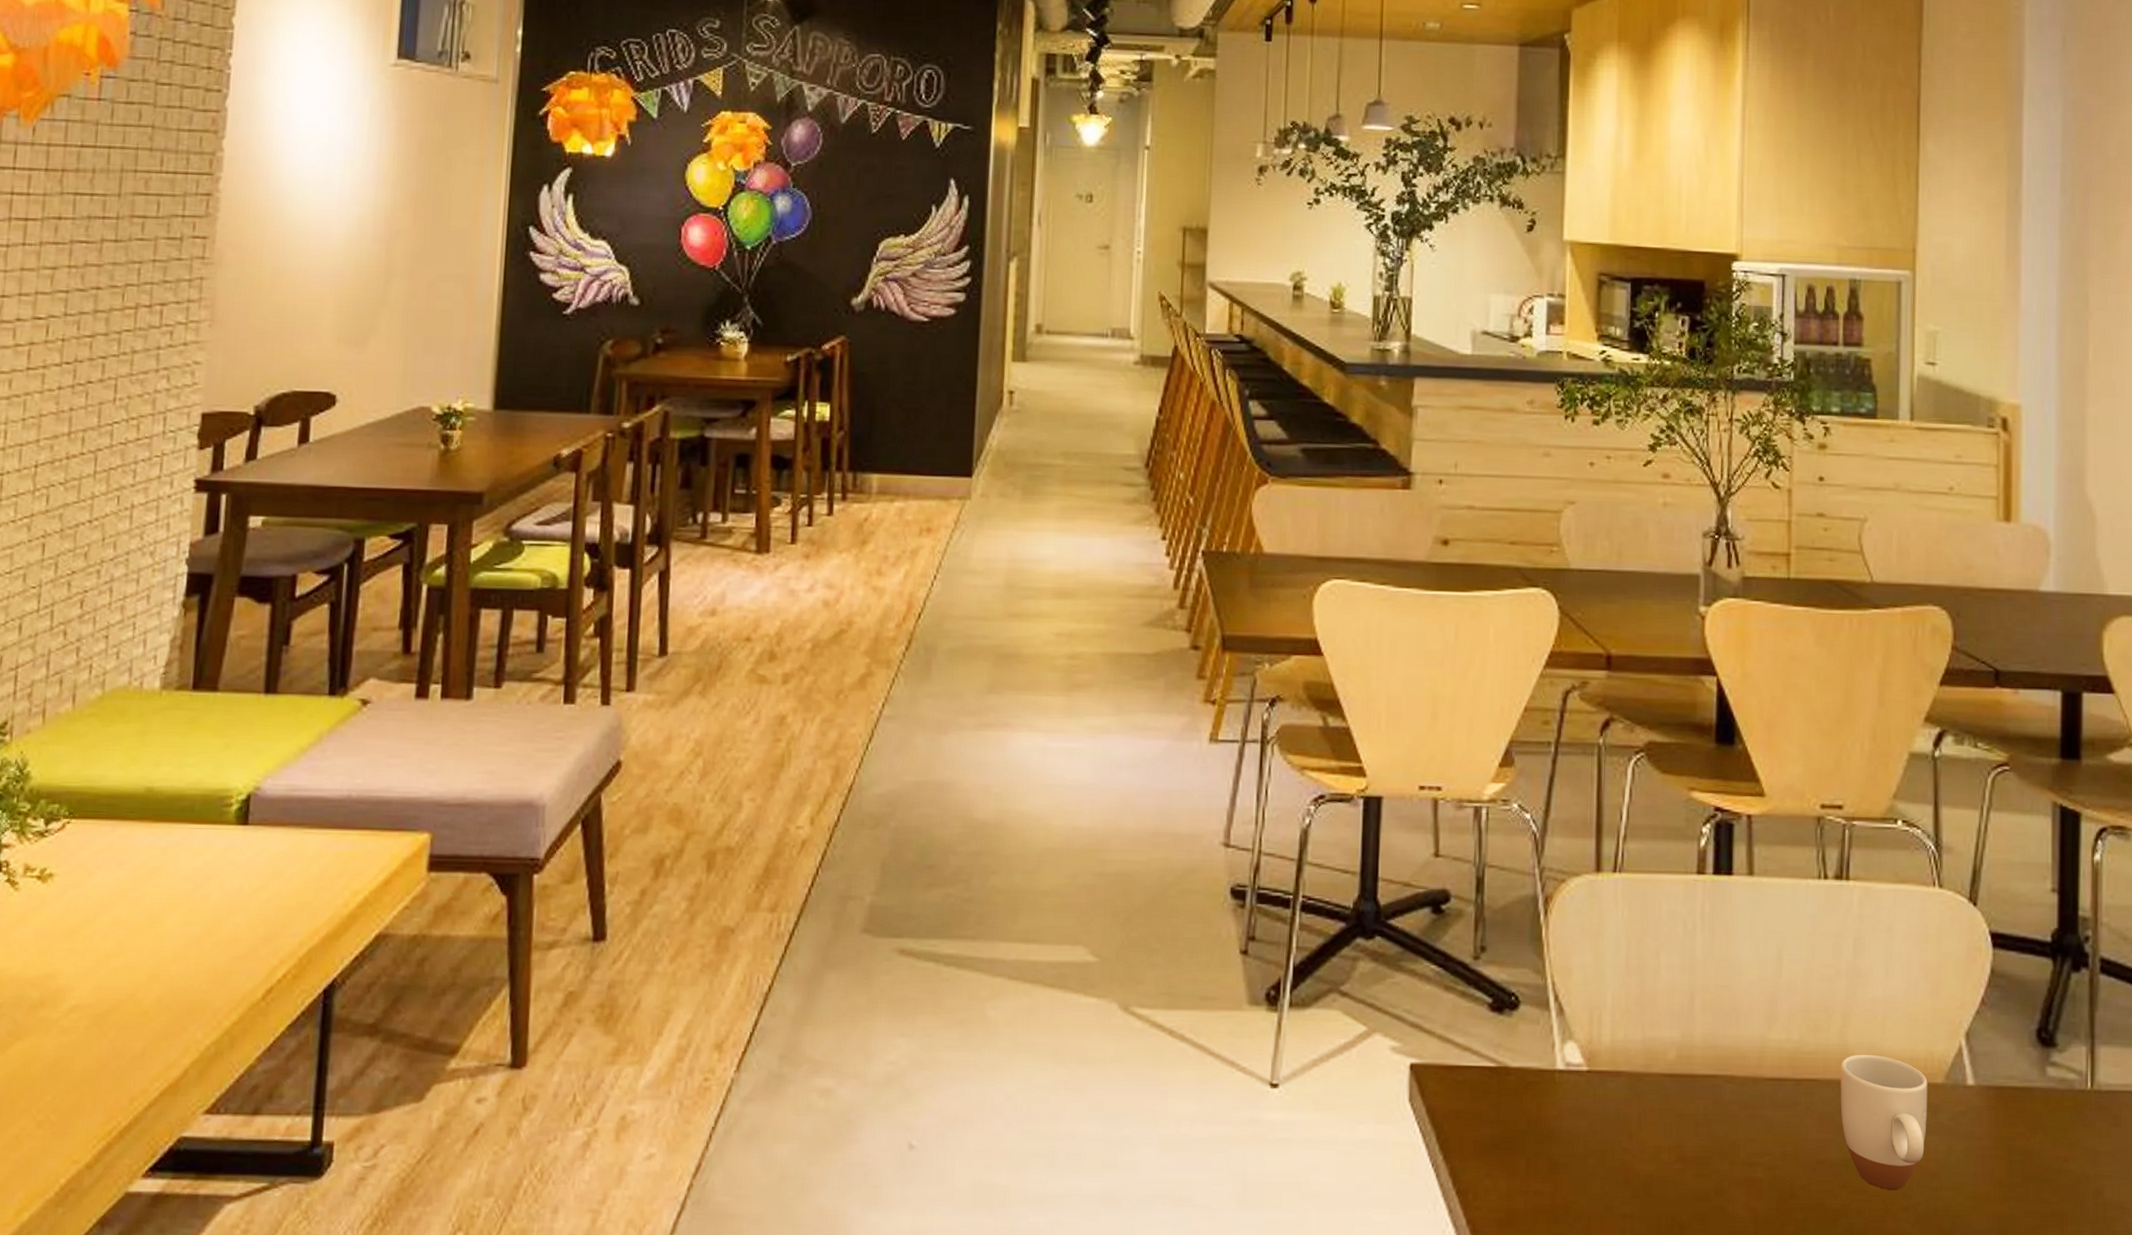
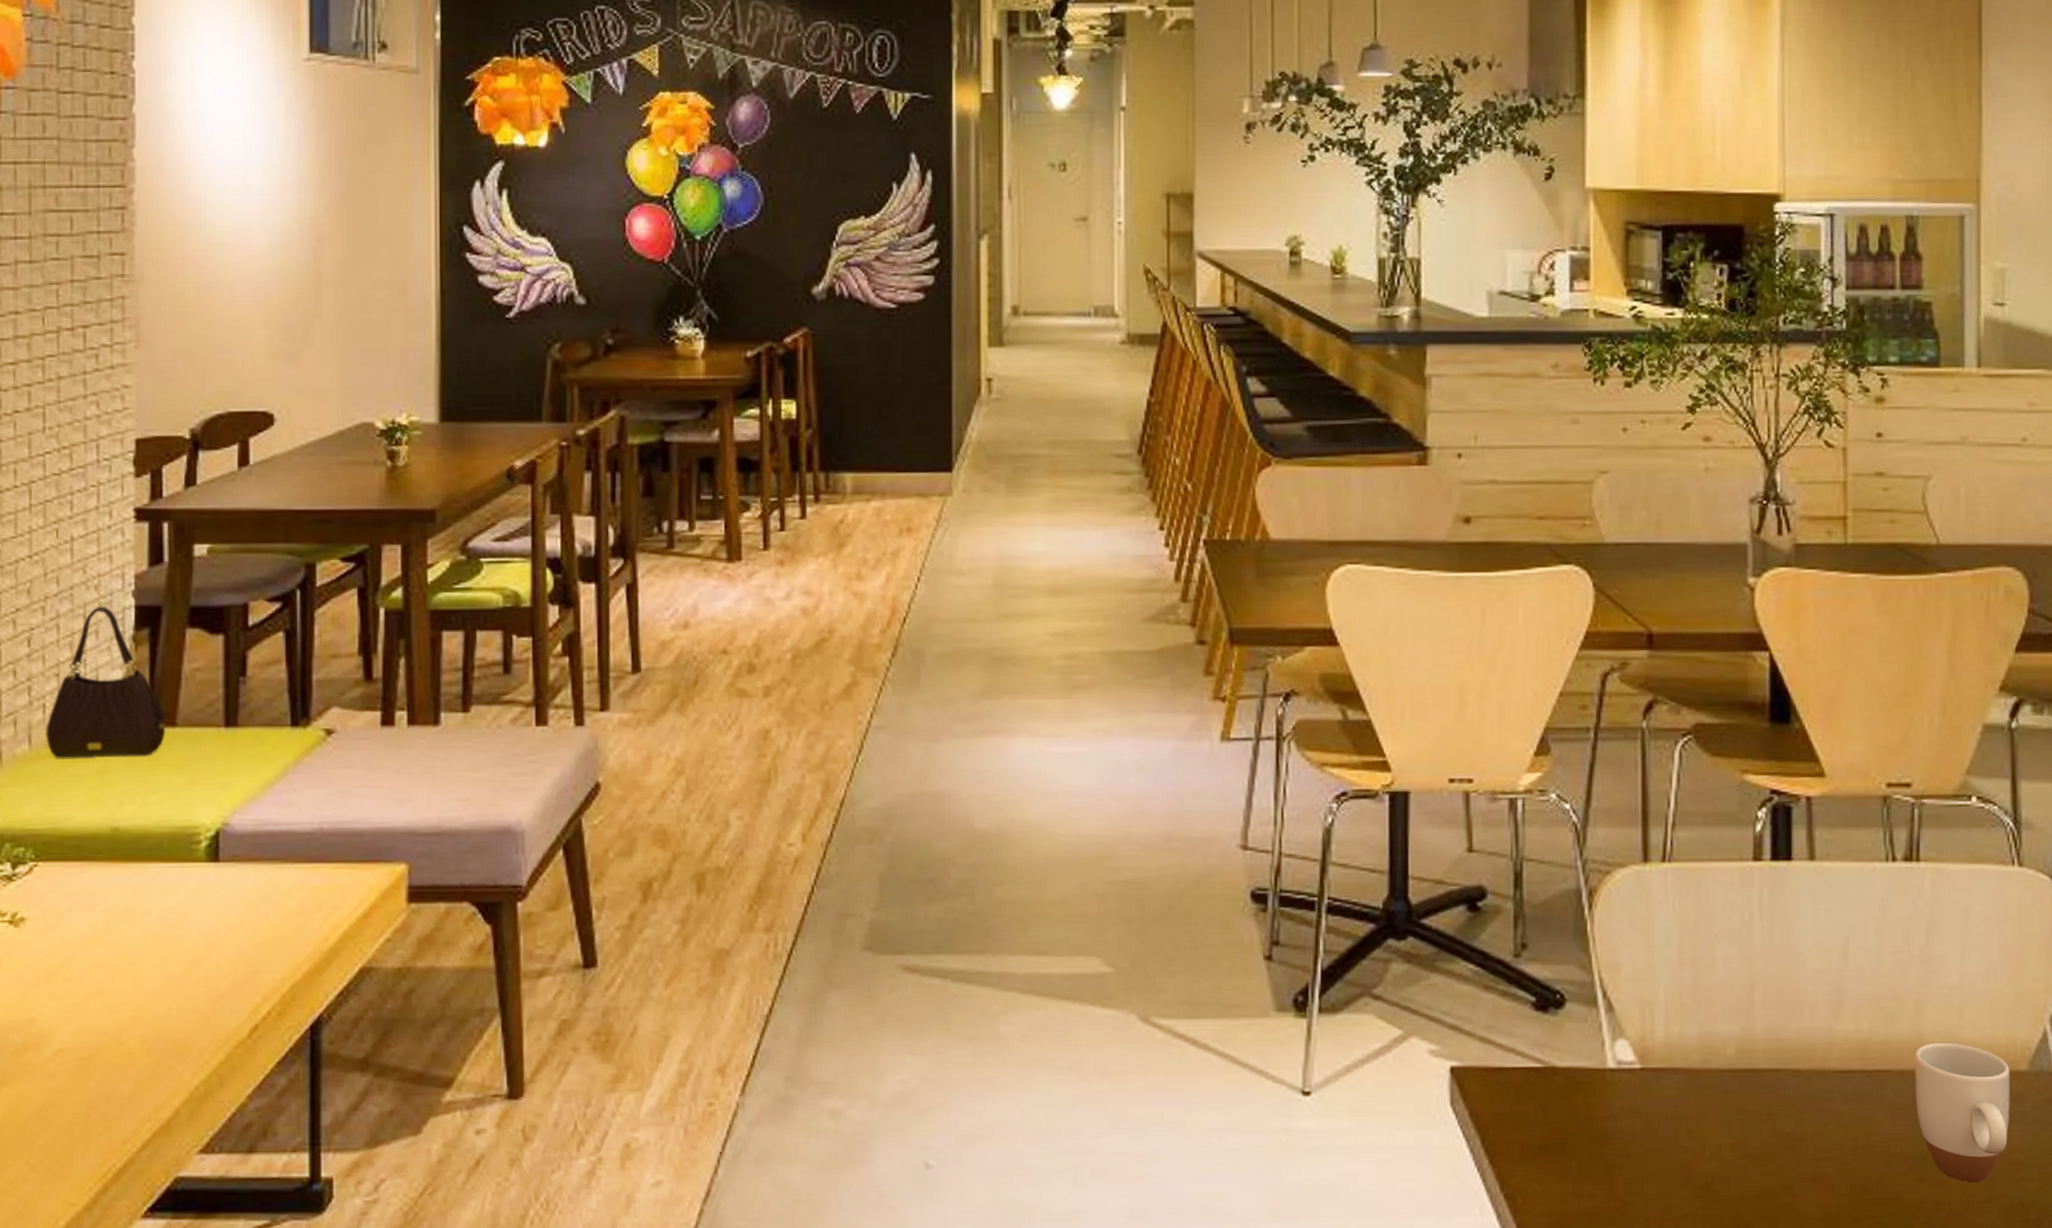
handbag: none [88,571,208,719] -> present [44,606,166,758]

